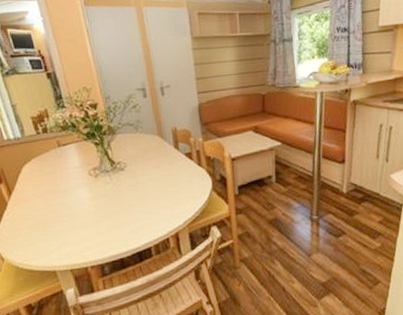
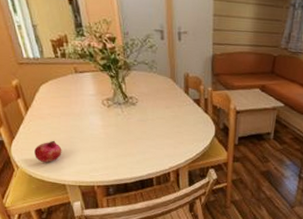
fruit: none [20,222,50,250] -> present [34,140,62,163]

